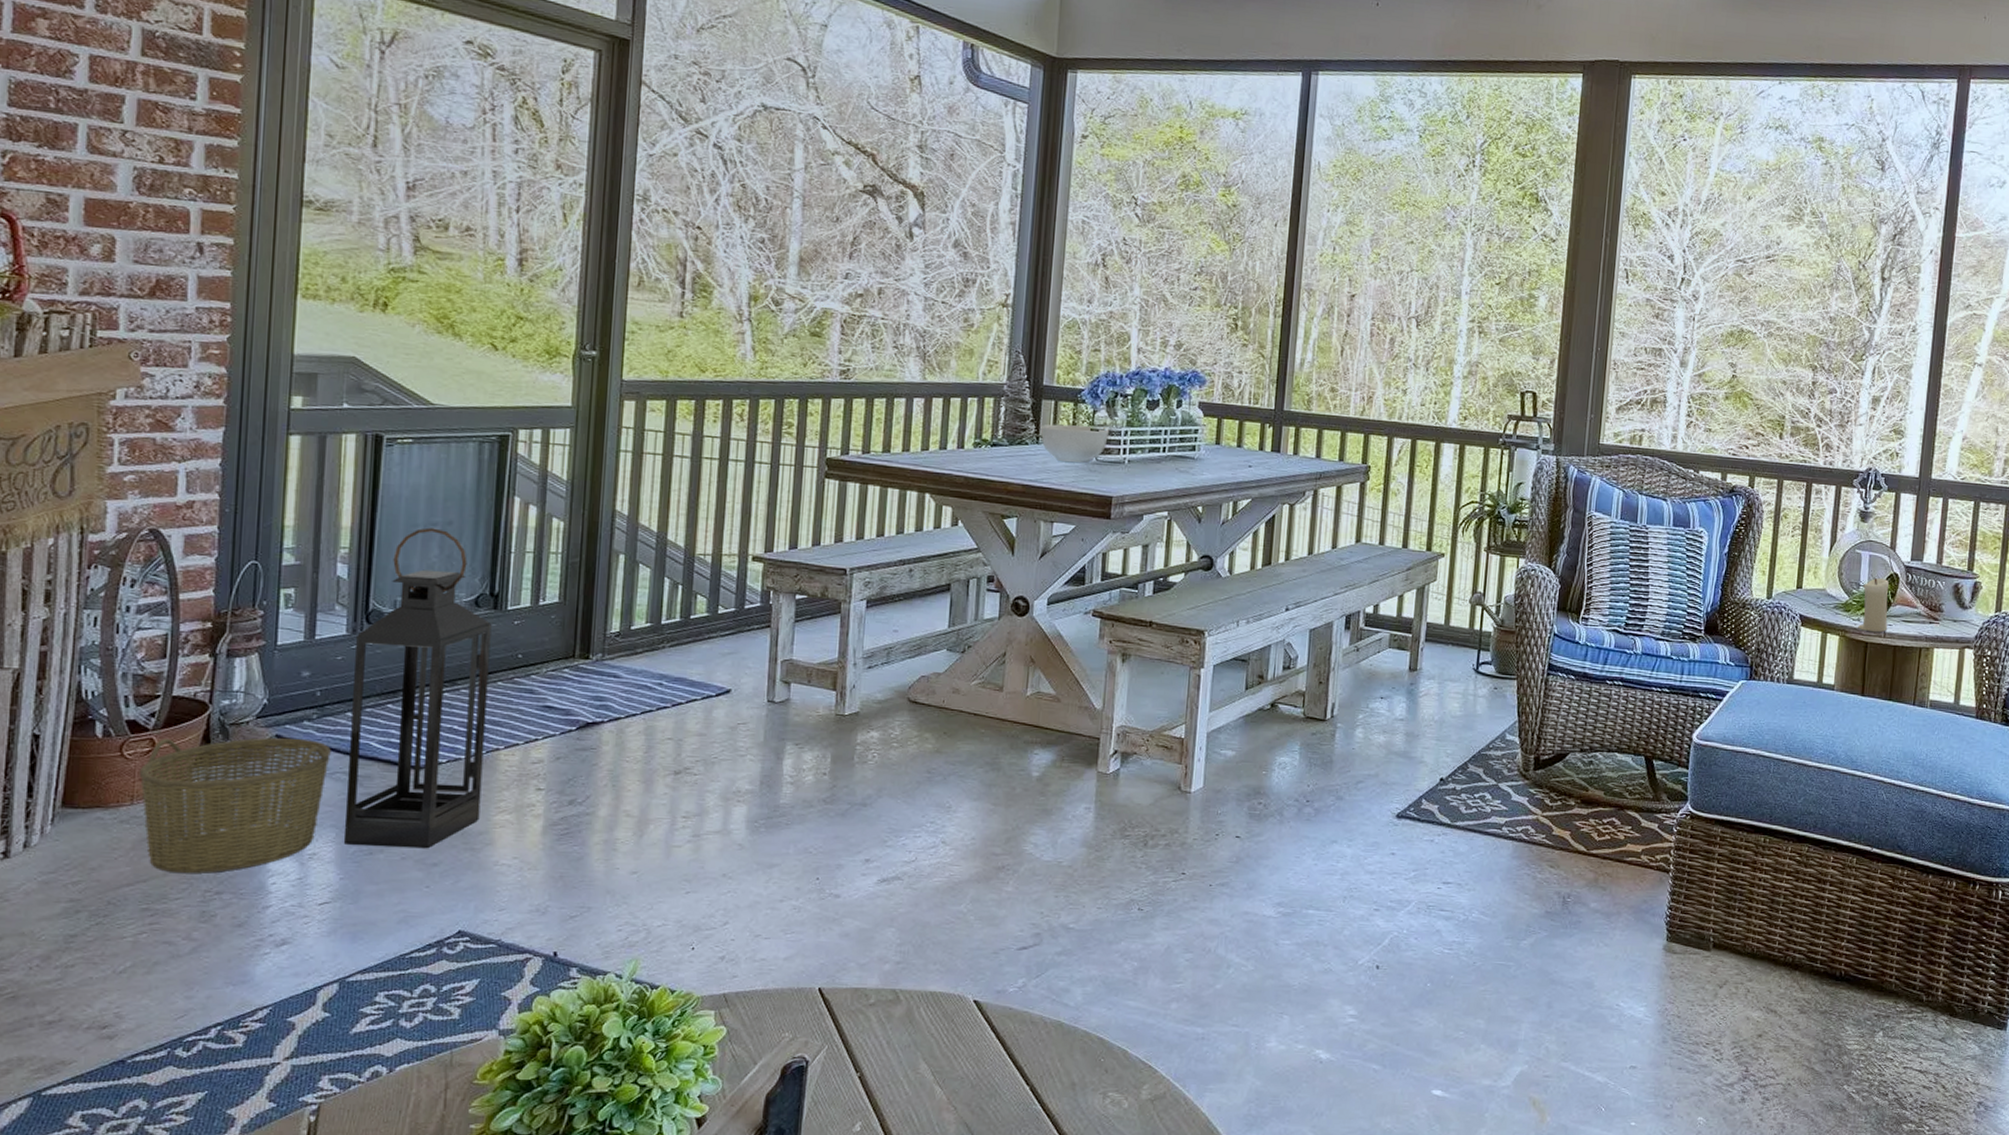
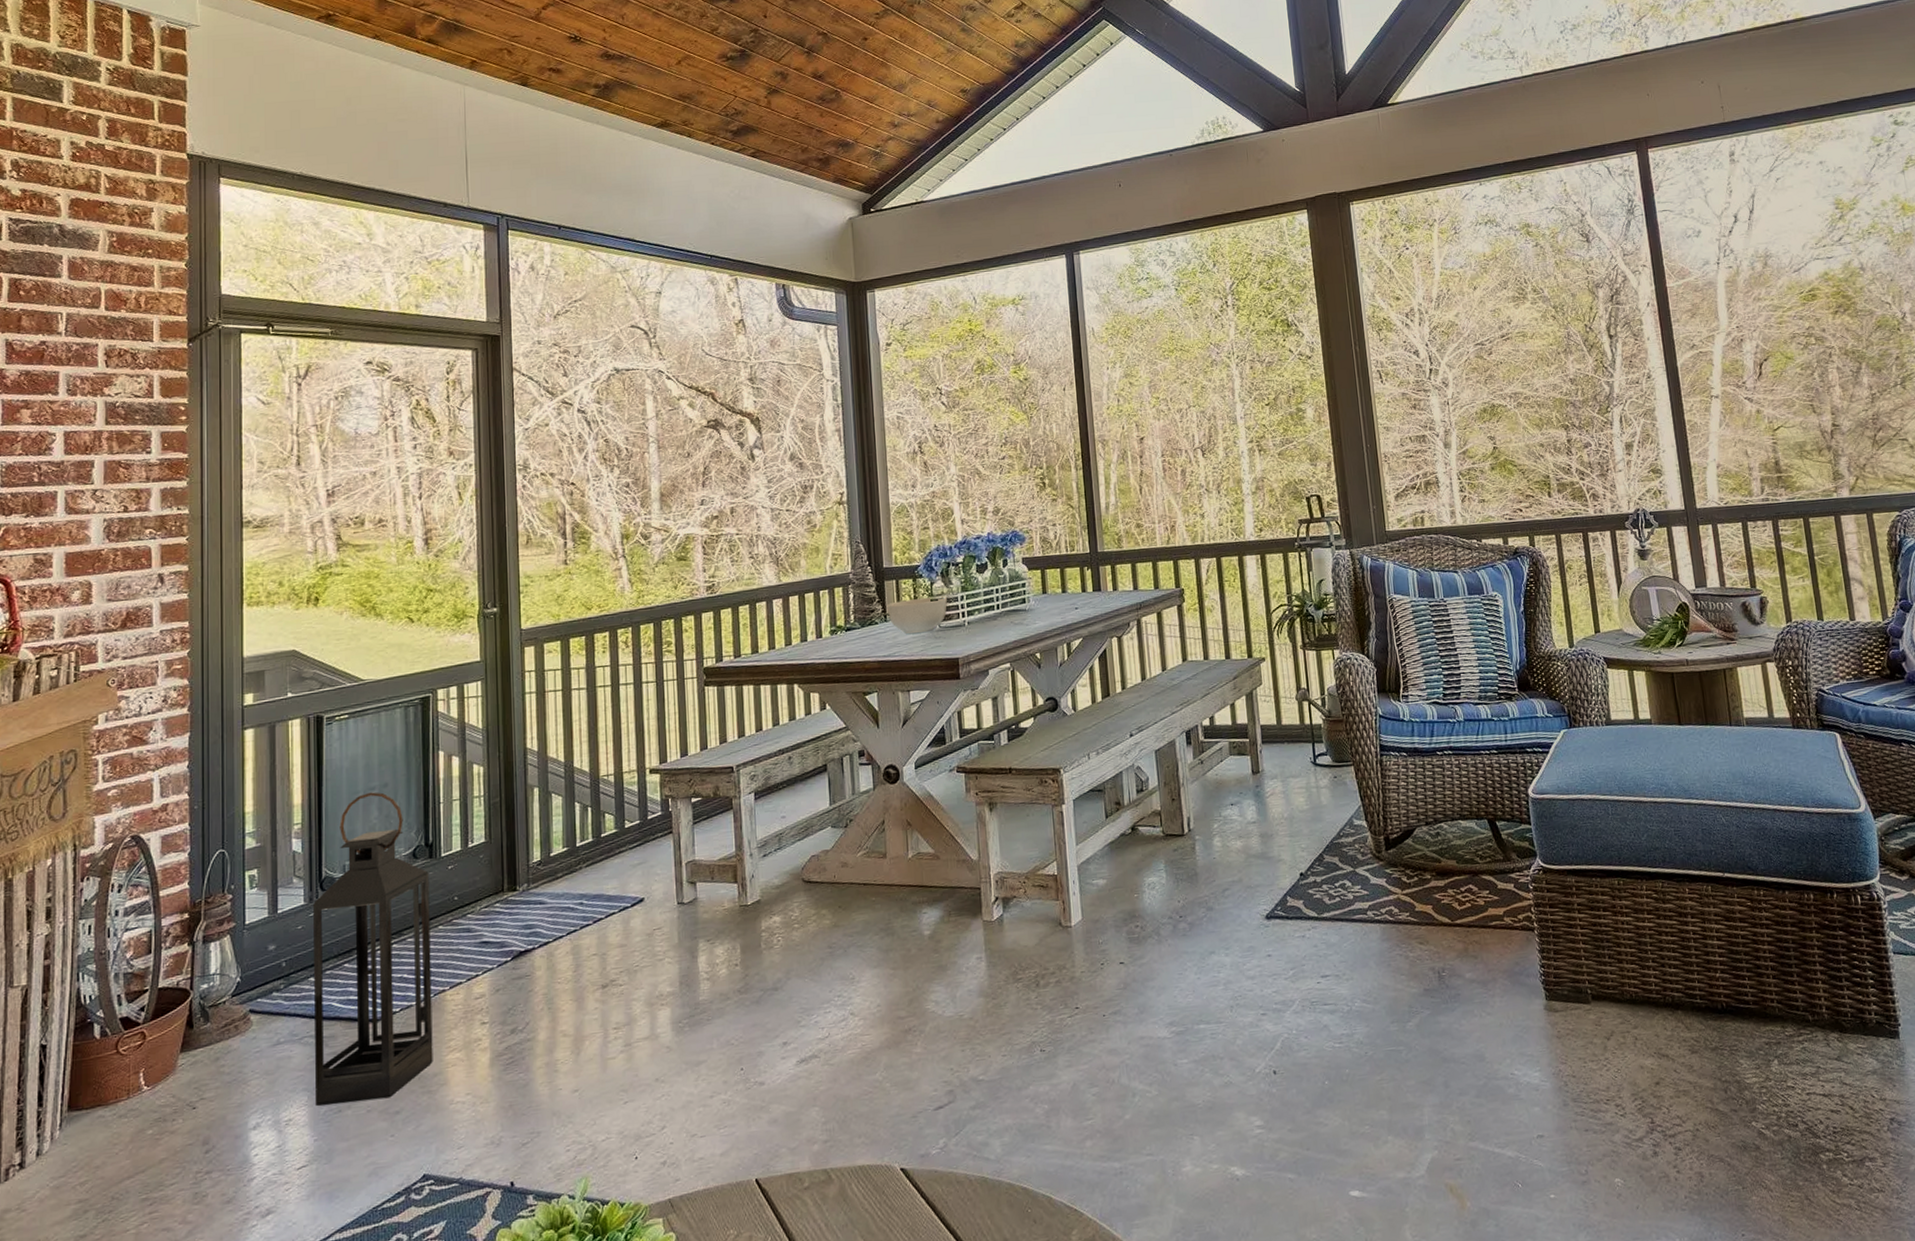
basket: present [139,737,331,873] -> none [133,1009,298,1159]
candle: present [1858,578,1889,633] -> none [1656,610,1688,663]

